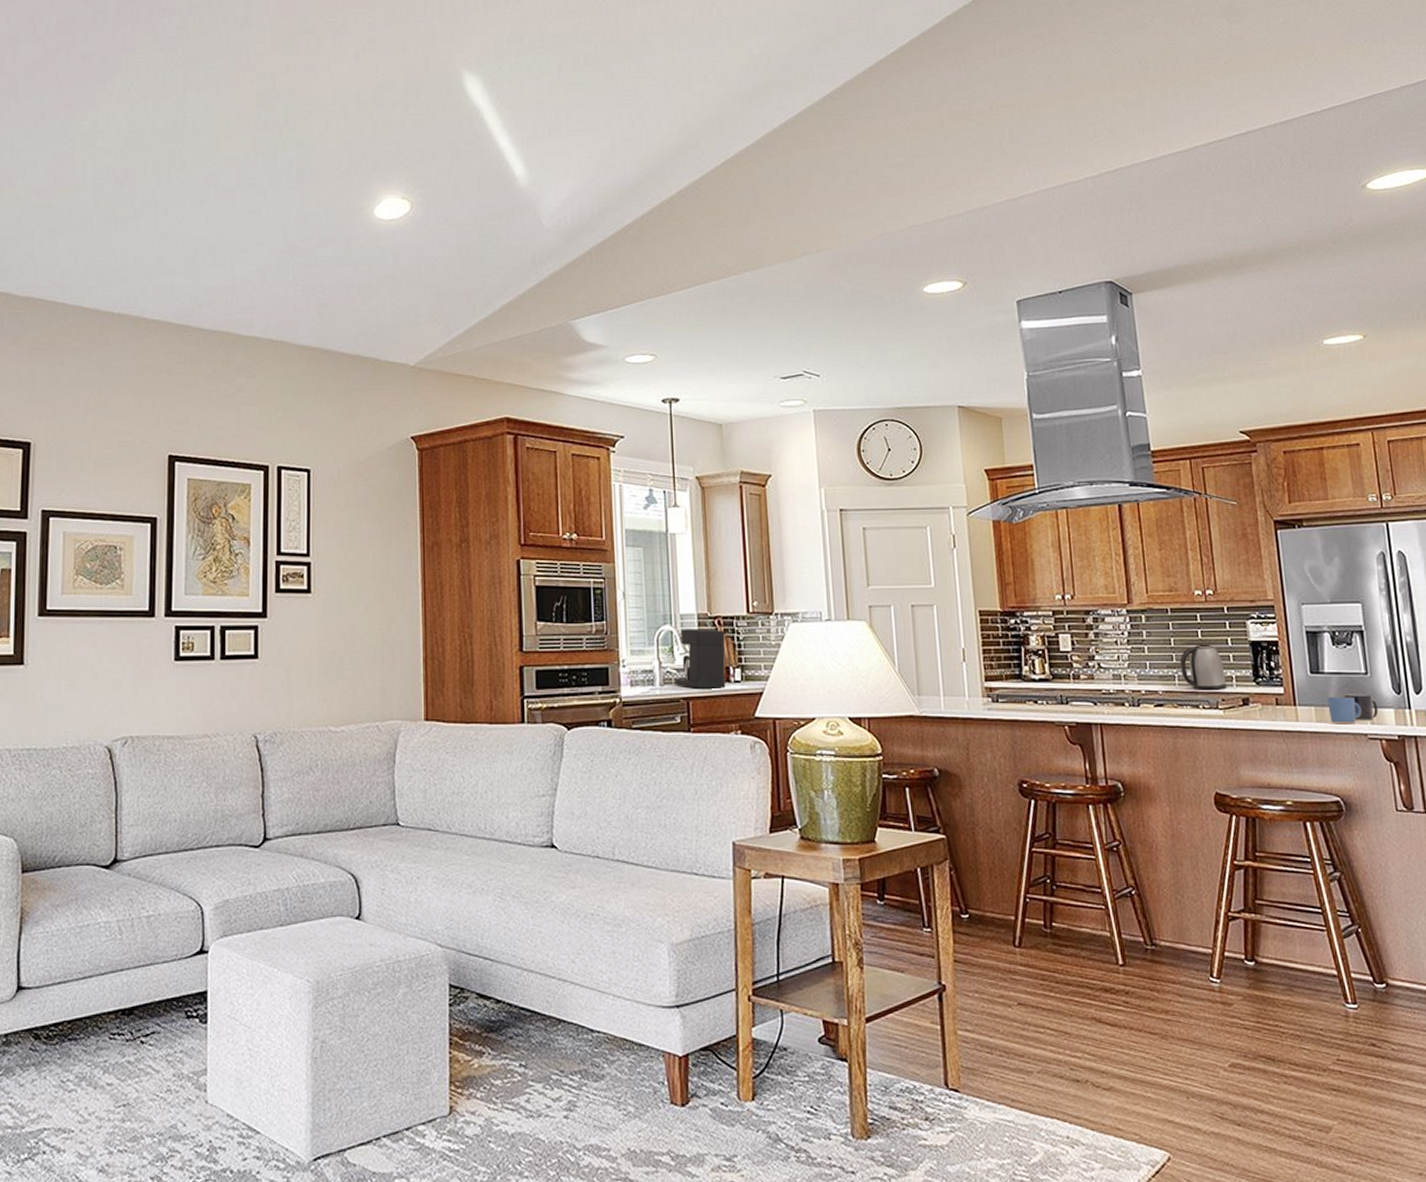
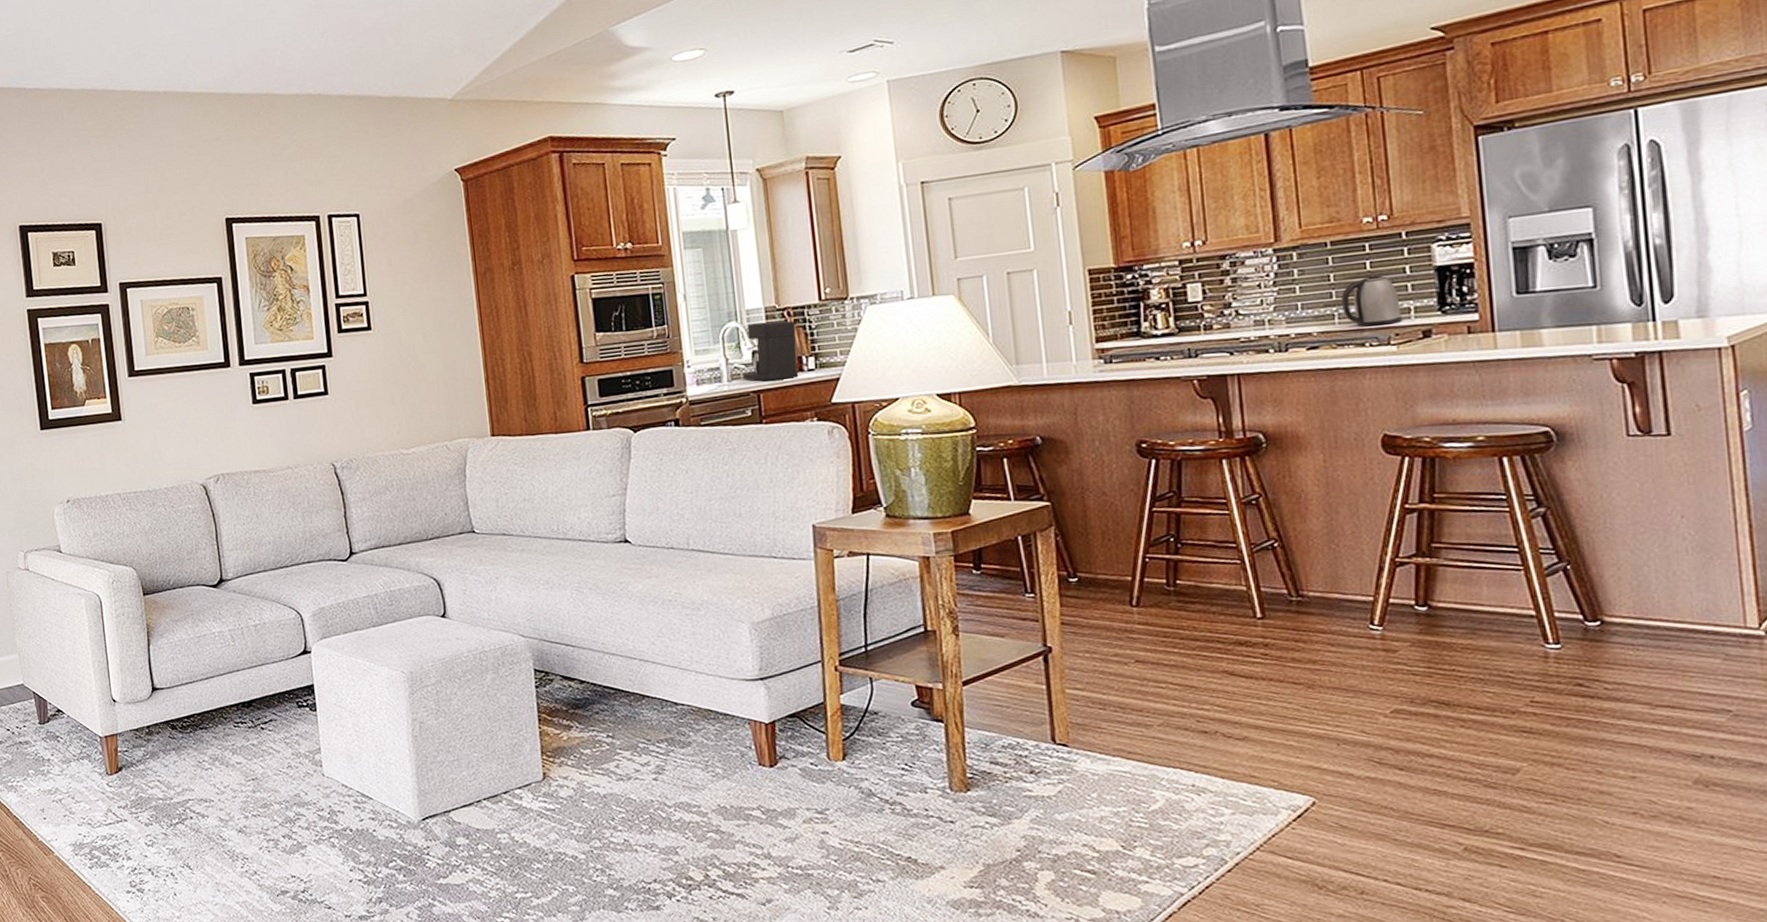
mug: present [1327,696,1362,725] -> none [1538,315,1586,348]
mug: present [1343,694,1379,723] -> none [1561,310,1610,344]

